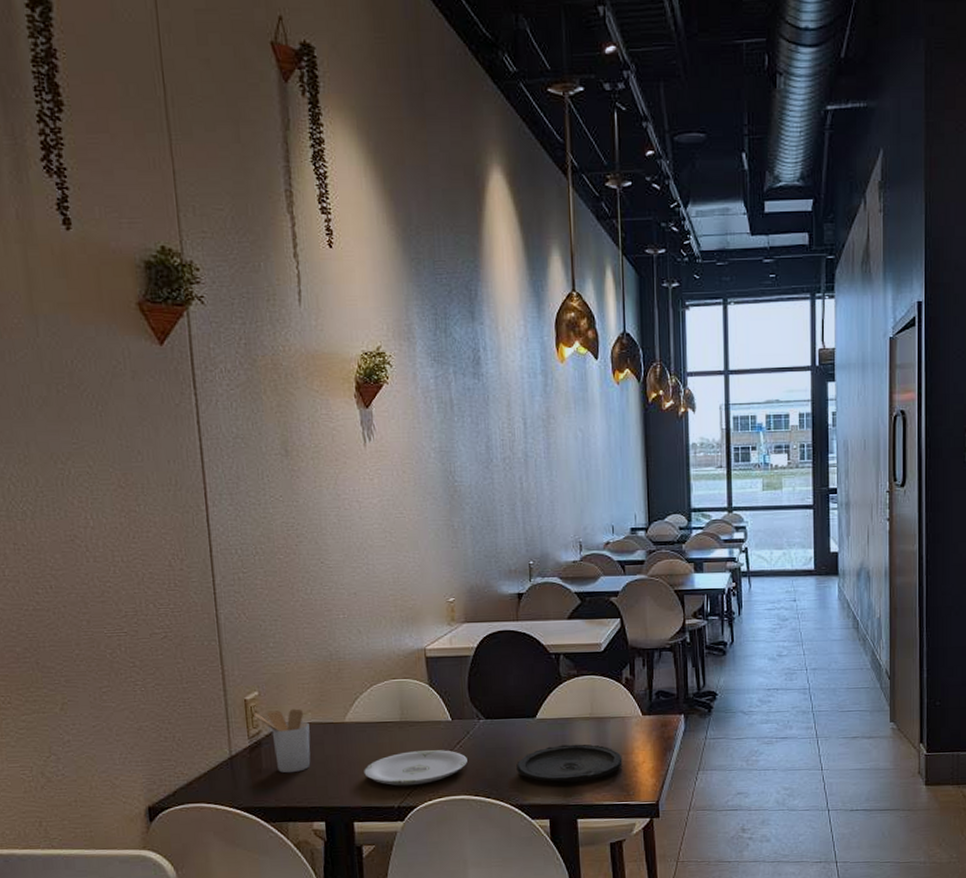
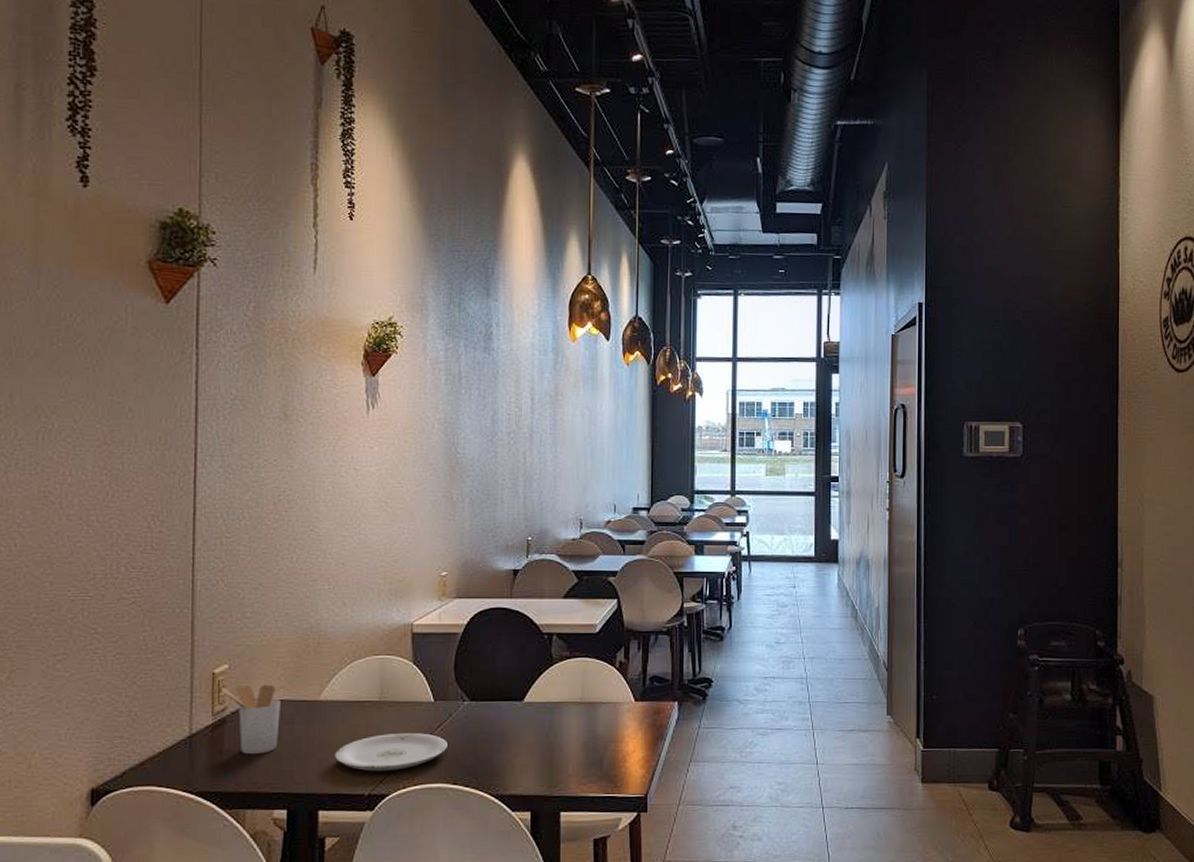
plate: present [516,744,623,783] -> none [499,730,612,772]

